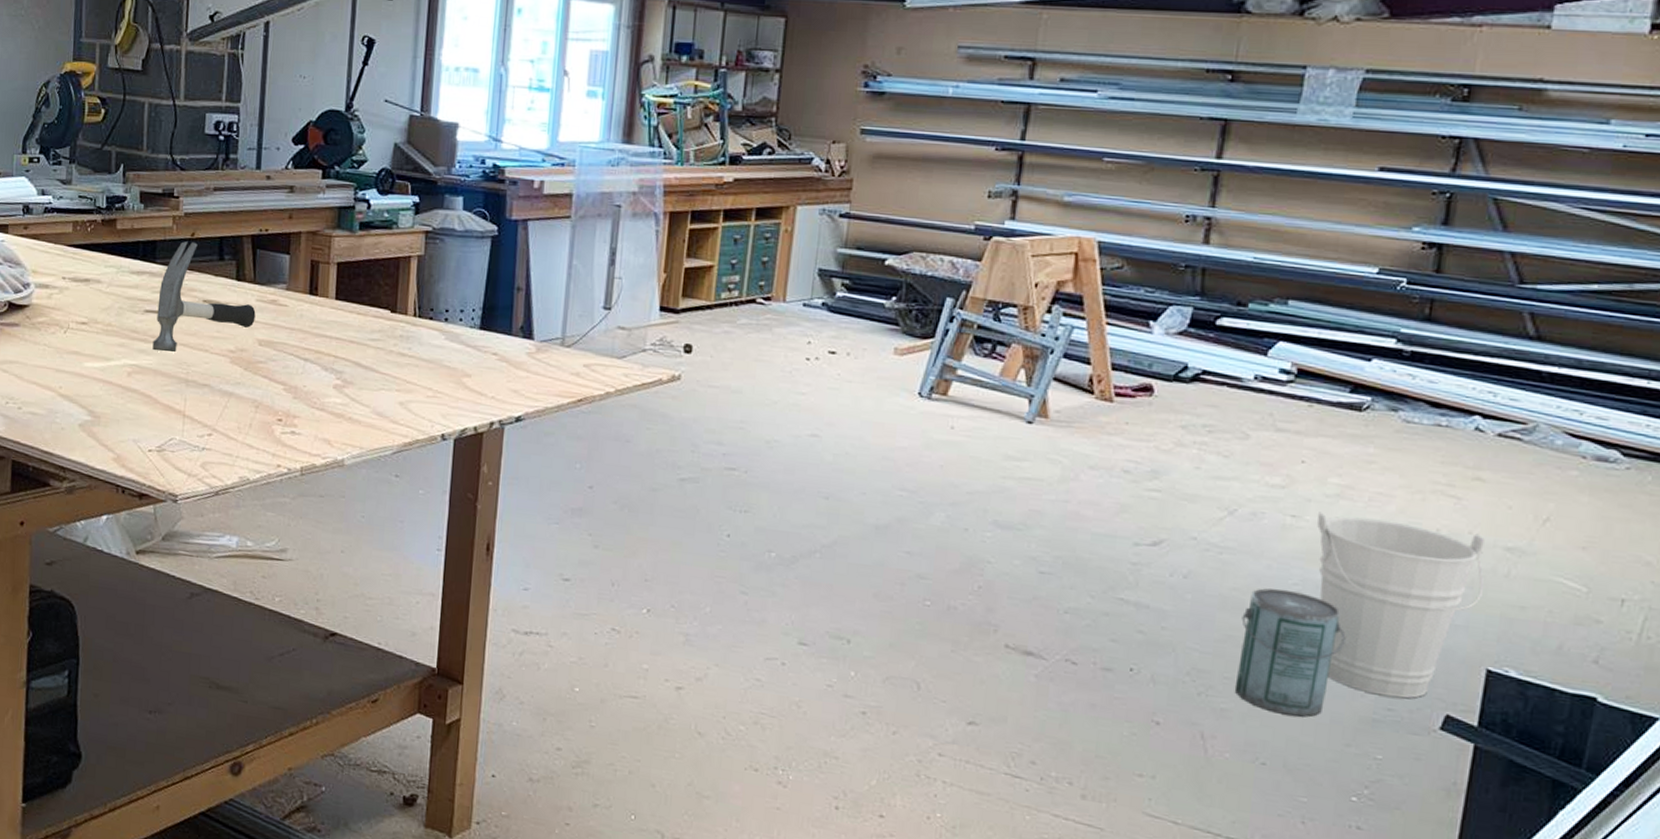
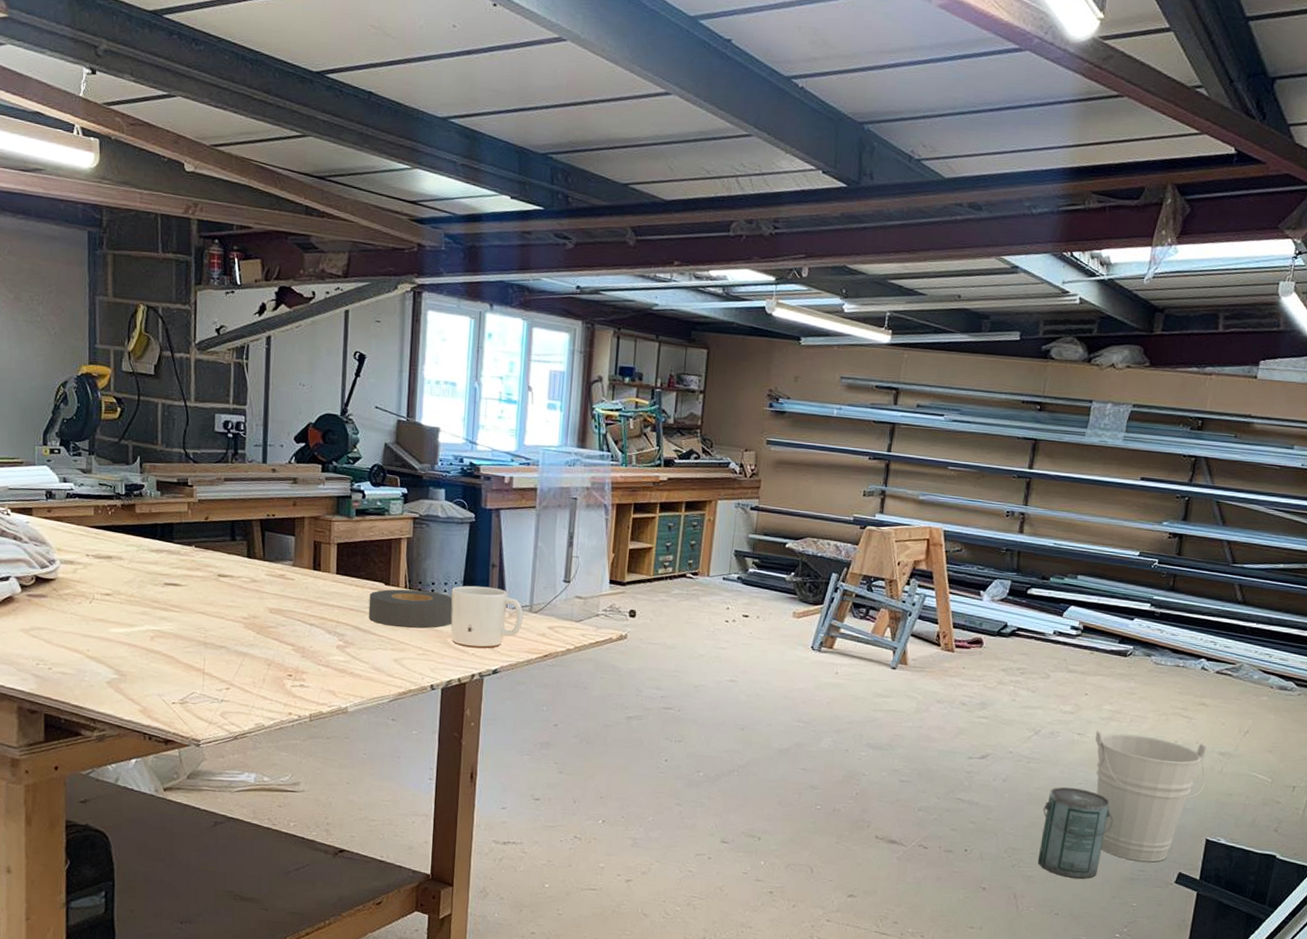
claw hammer: present [152,241,256,353] -> none [173,524,266,620]
adhesive tape: none [370,317,470,366] -> present [368,589,453,629]
mug: none [466,313,554,391] -> present [450,585,524,649]

